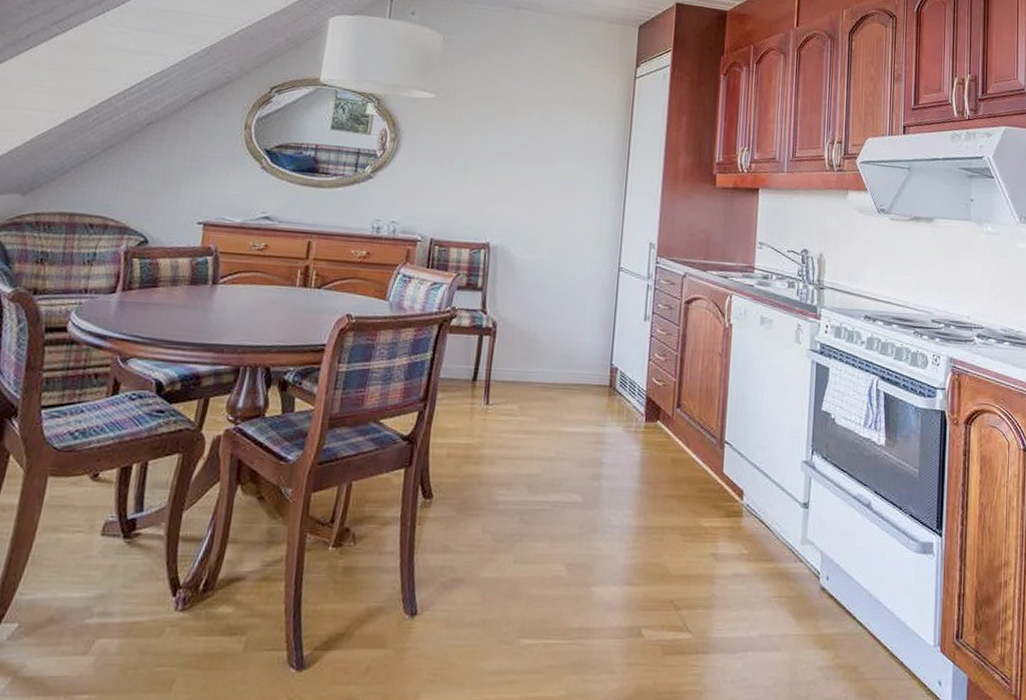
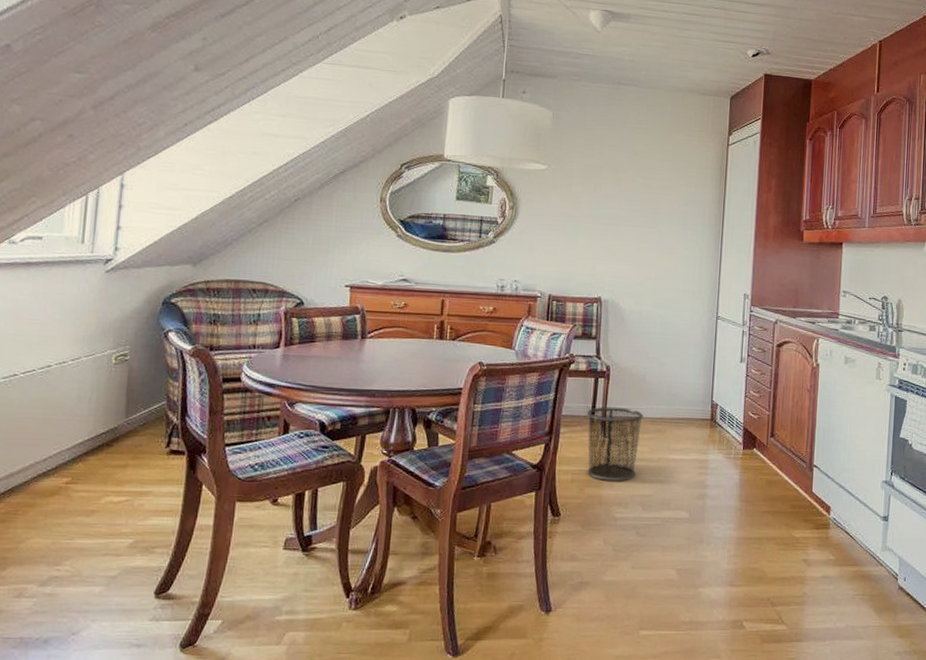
trash can: none [466,369,534,457] -> present [586,407,644,481]

